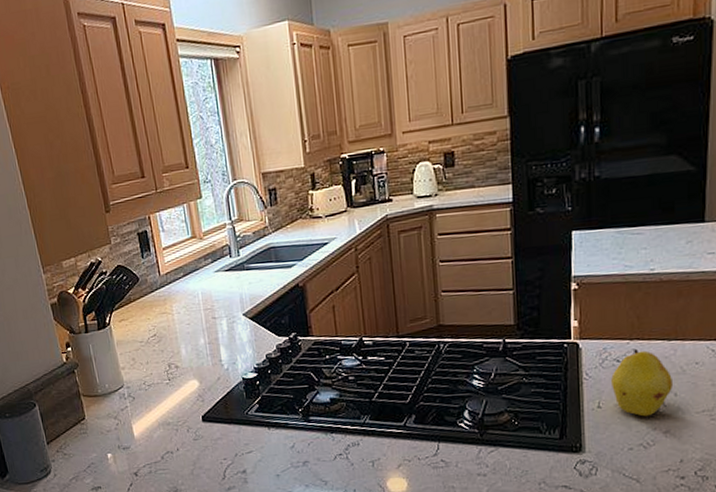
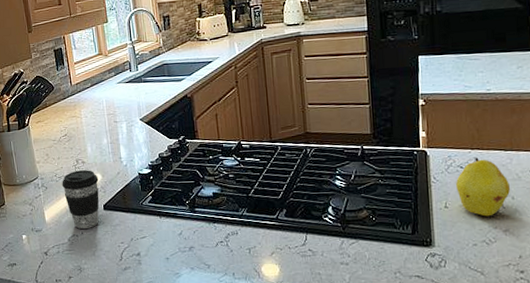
coffee cup: none [152,375,197,444] -> present [62,170,100,229]

